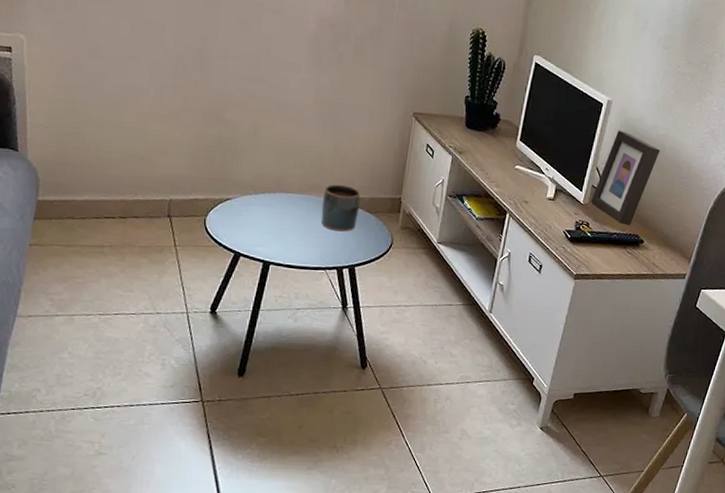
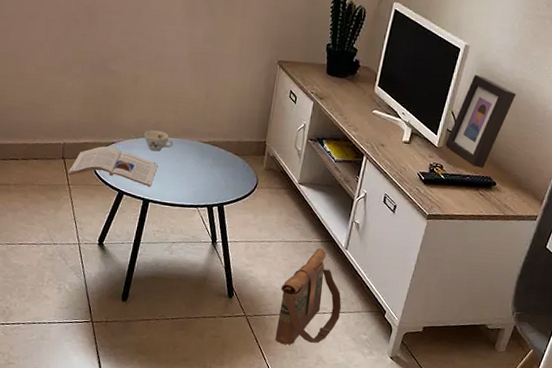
magazine: none [175,202,281,248] -> present [69,146,158,187]
teacup: none [263,185,298,209] -> present [143,130,173,152]
mug: present [321,184,361,232] -> none [193,129,229,173]
shoulder bag: none [414,311,487,419] -> present [275,248,342,345]

